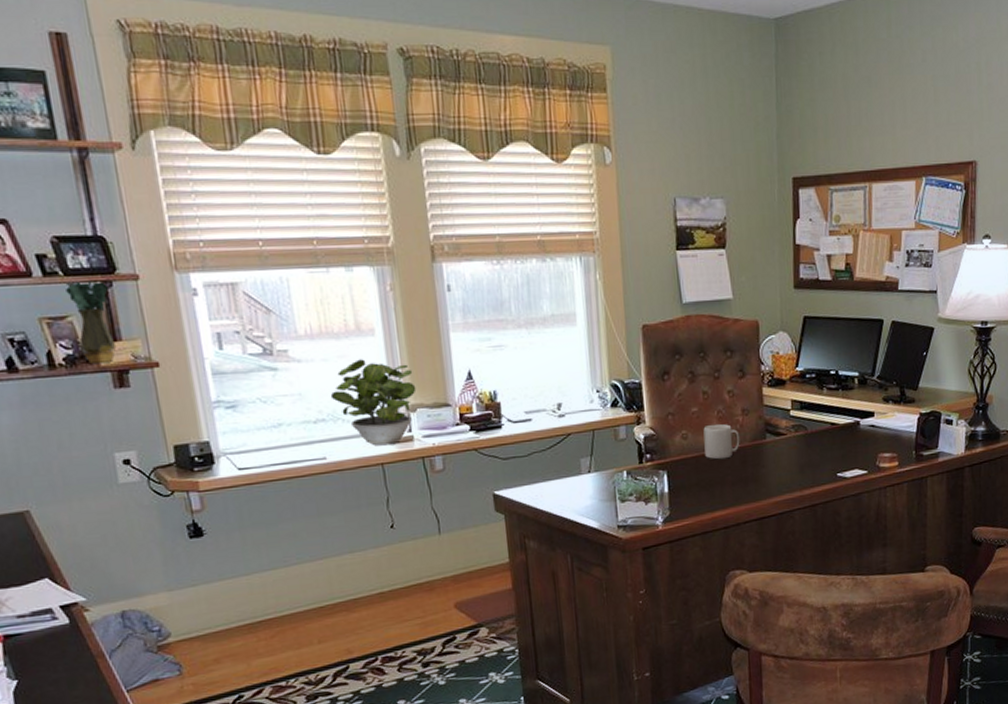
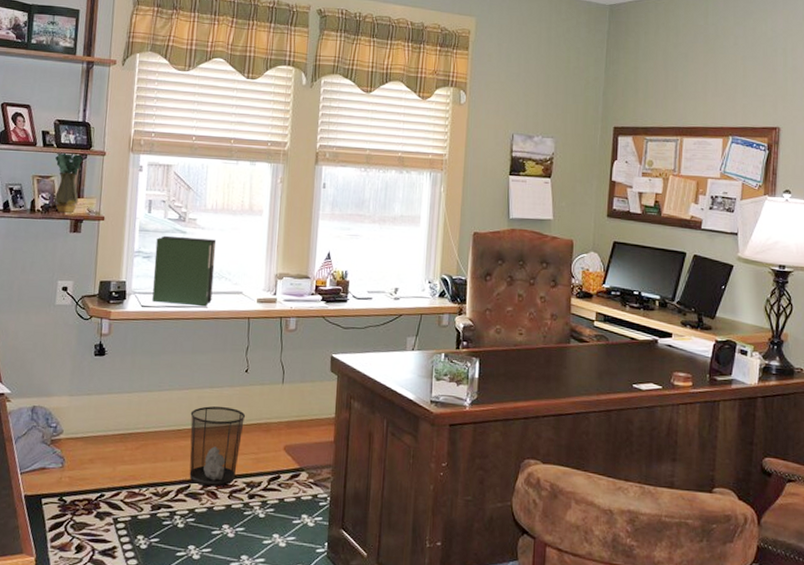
binder: none [238,373,330,463] -> present [152,235,217,307]
potted plant: present [330,359,416,446] -> none [220,232,286,304]
waste bin: none [331,571,402,664] -> present [189,406,246,487]
mug: present [703,423,740,460] -> none [513,323,547,356]

